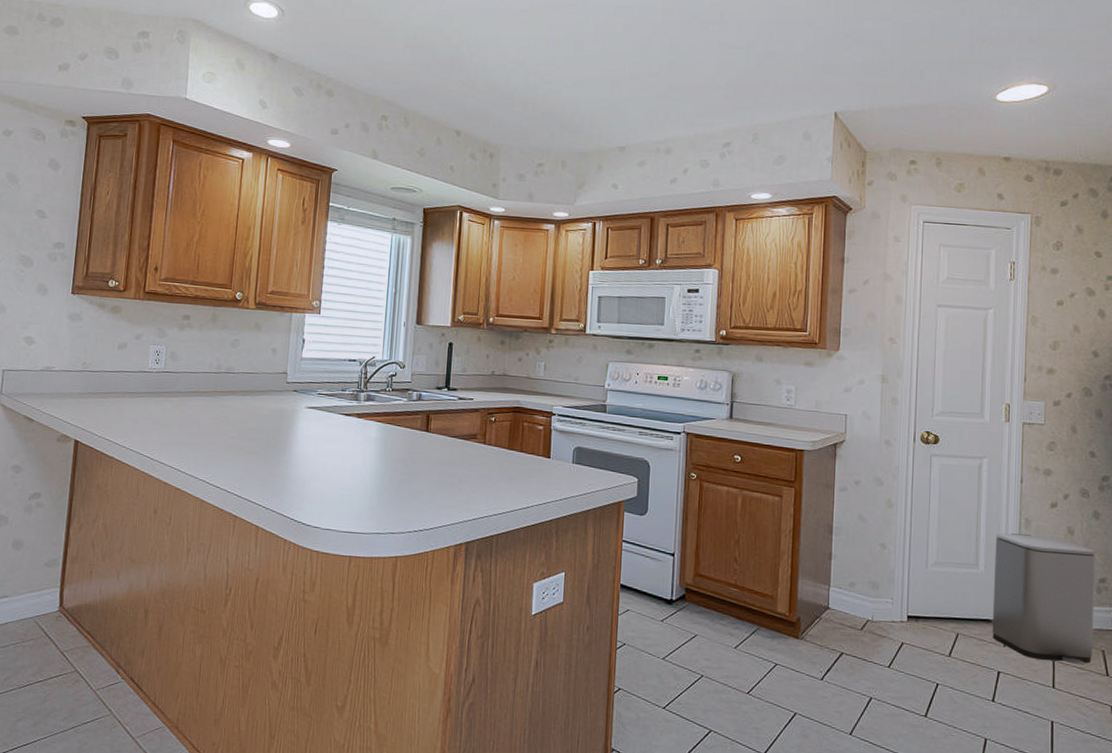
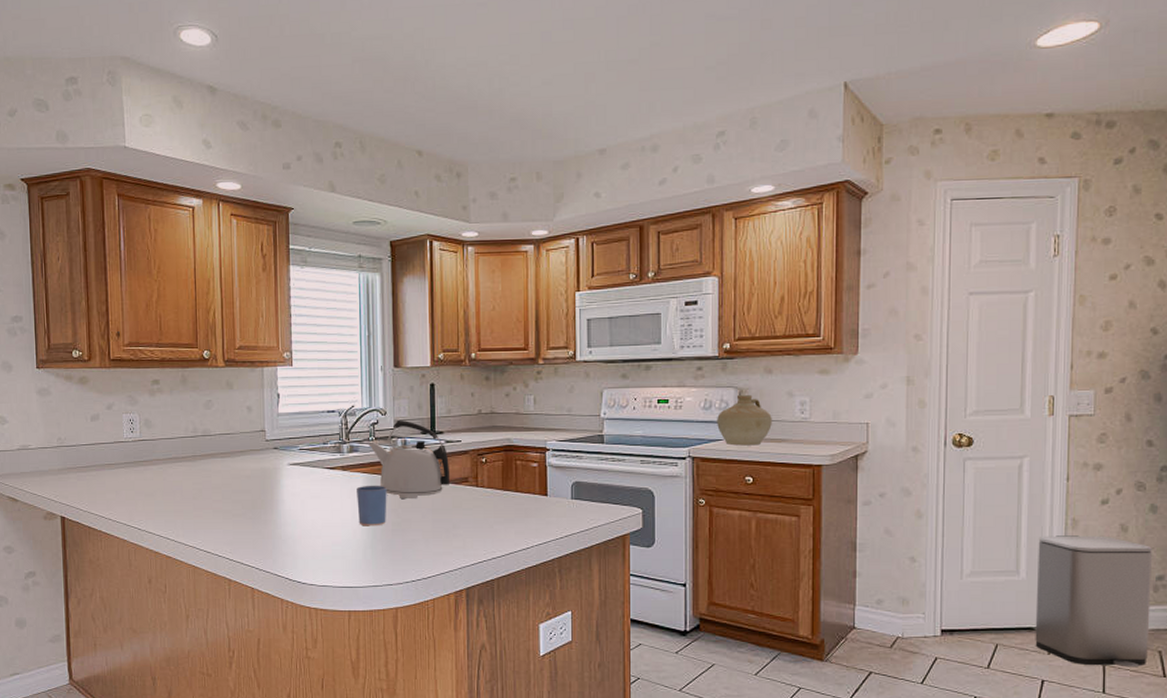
mug: none [368,434,399,475] -> present [357,485,387,526]
kettle: none [385,373,460,452] -> present [368,419,451,500]
ceramic jug: none [711,378,762,427] -> present [717,394,773,446]

